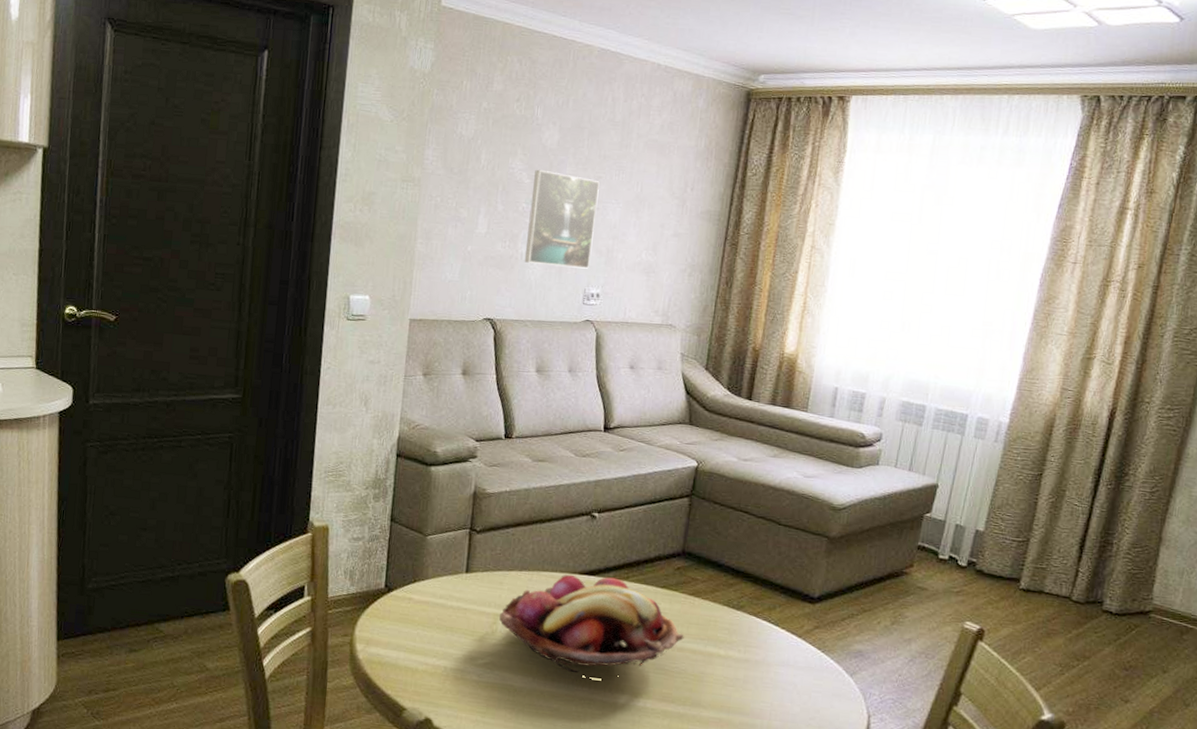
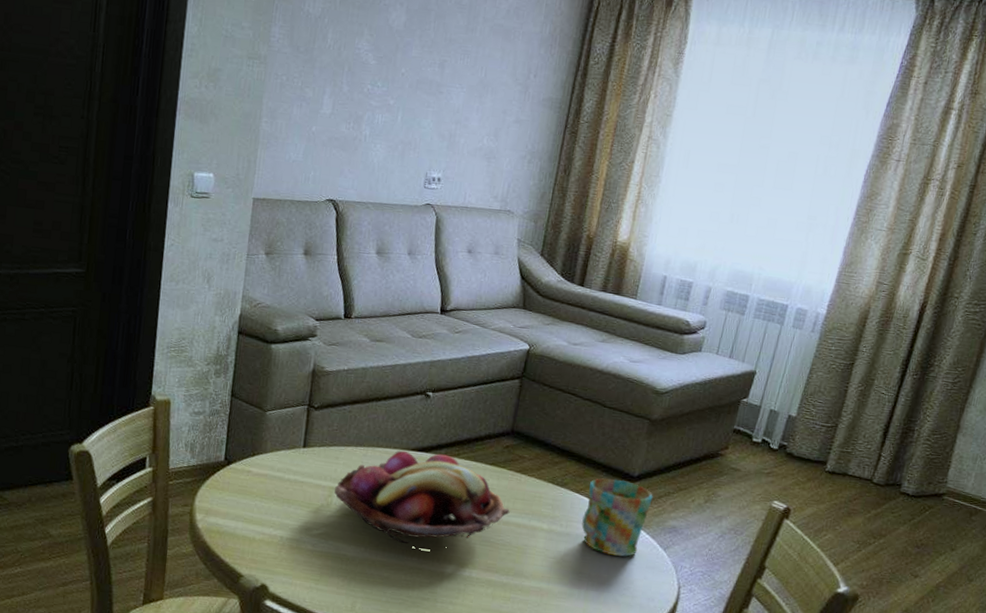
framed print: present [524,169,600,269] -> none [368,50,445,153]
mug: none [761,600,836,684] -> present [581,478,653,557]

